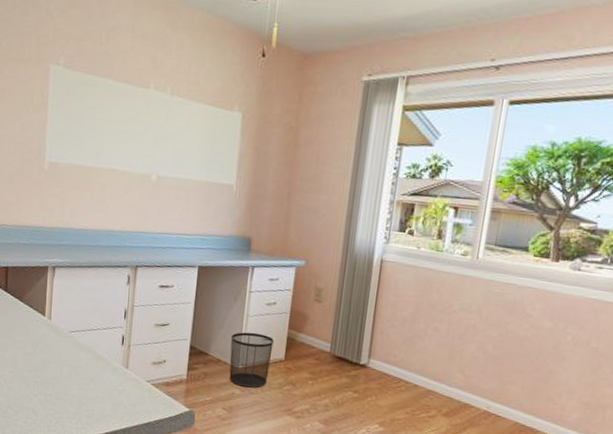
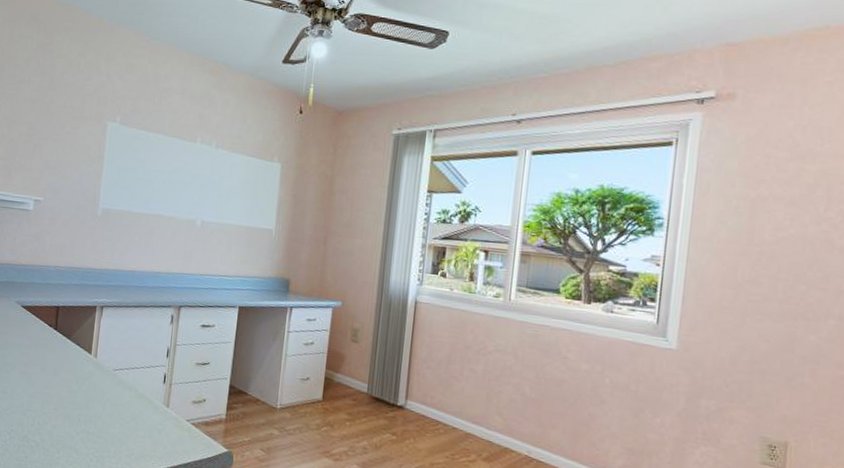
waste bin: present [229,332,274,388] -> none [267,371,312,429]

